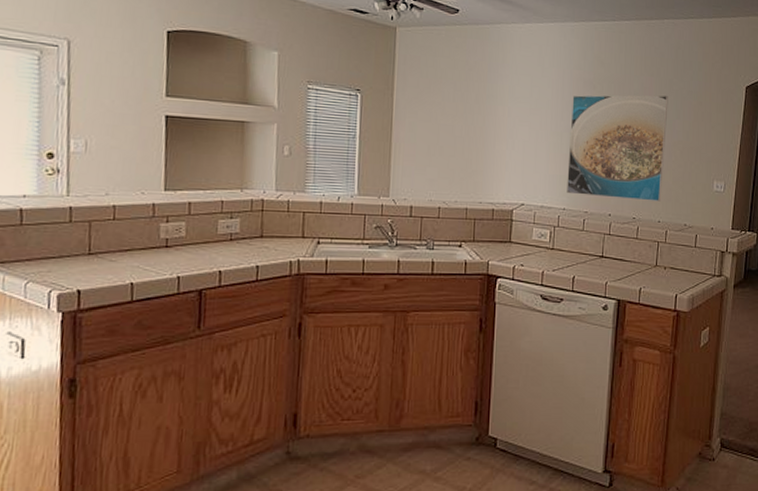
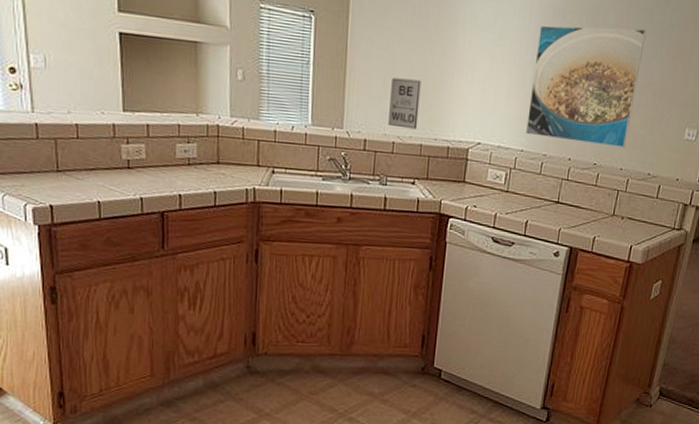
wall art: none [434,147,465,194] -> present [388,77,421,129]

